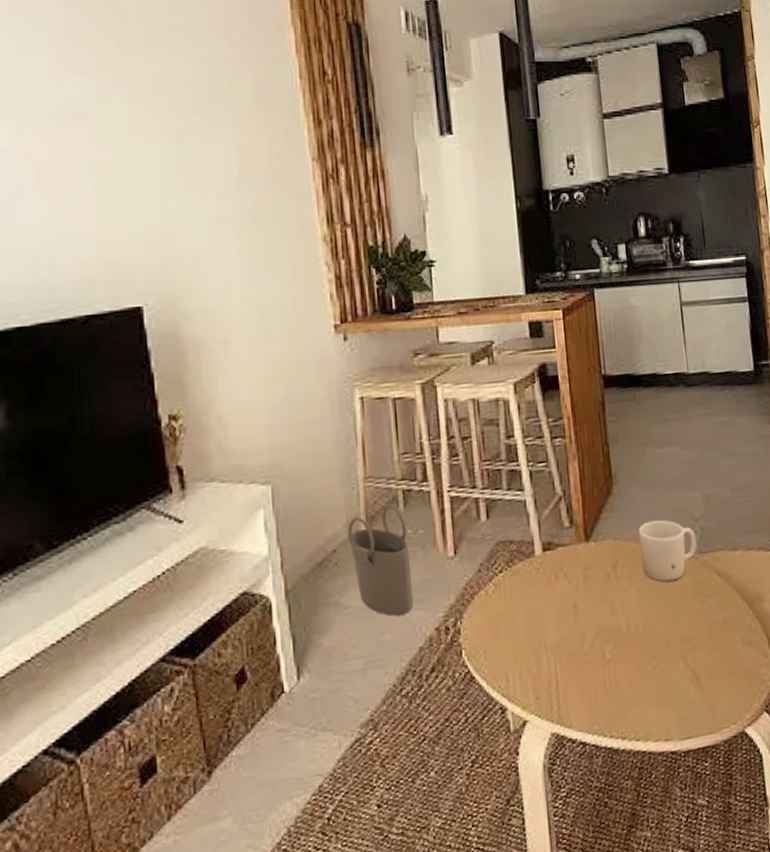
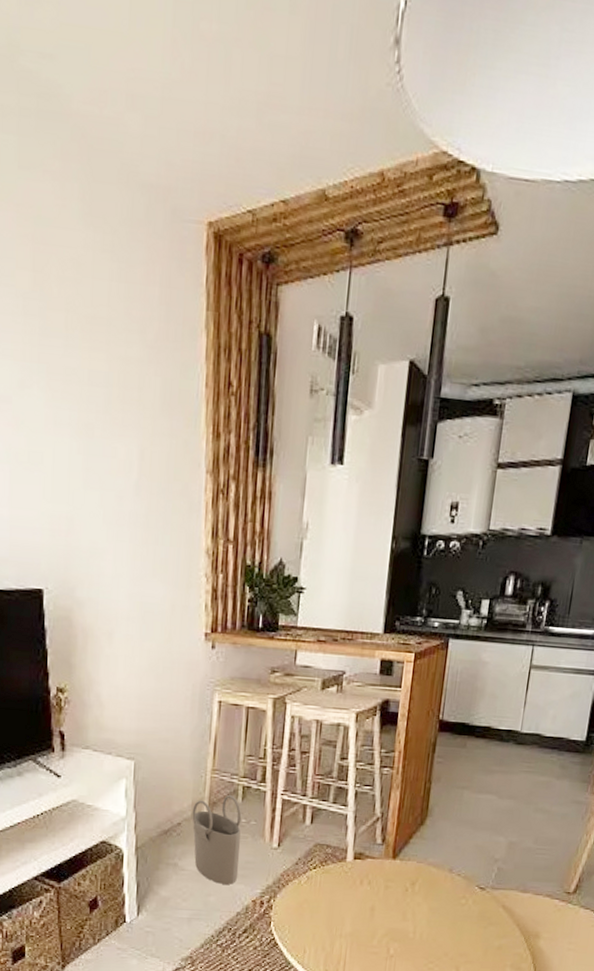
mug: present [638,519,697,582] -> none [437,853,492,906]

